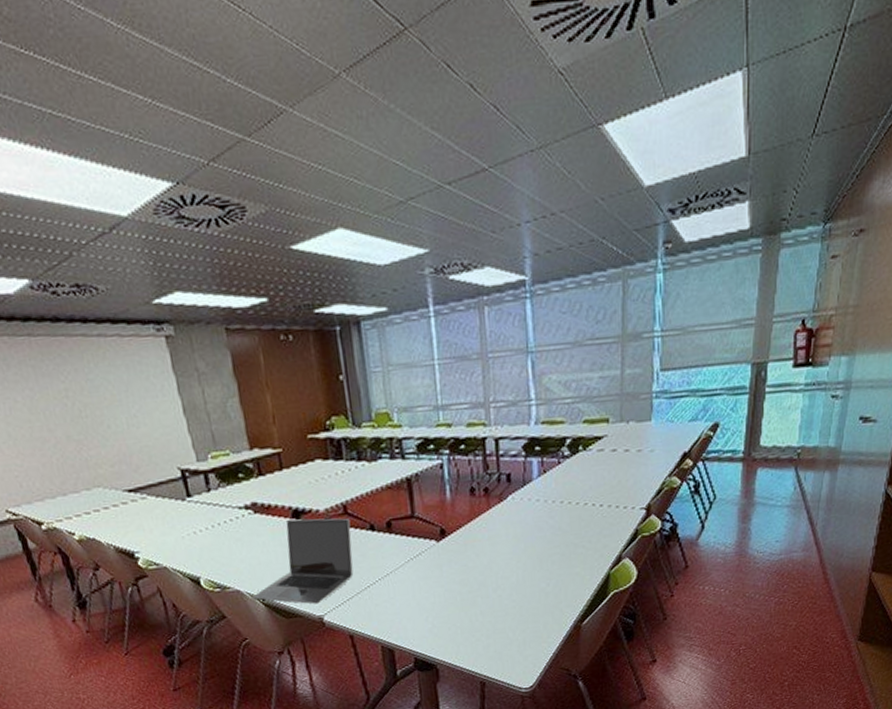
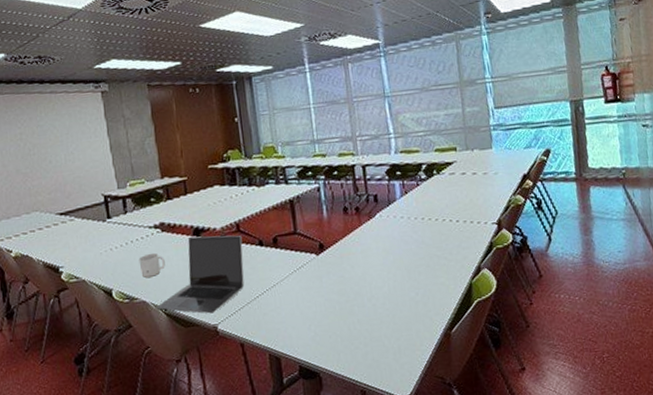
mug: none [228,537,261,566] -> present [138,252,165,279]

